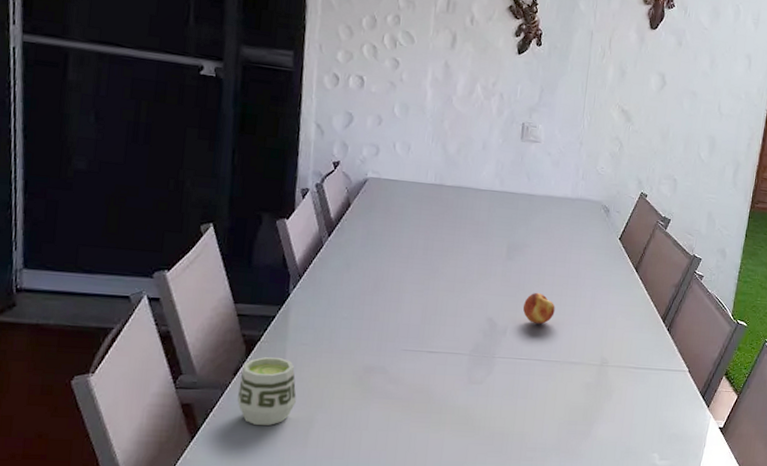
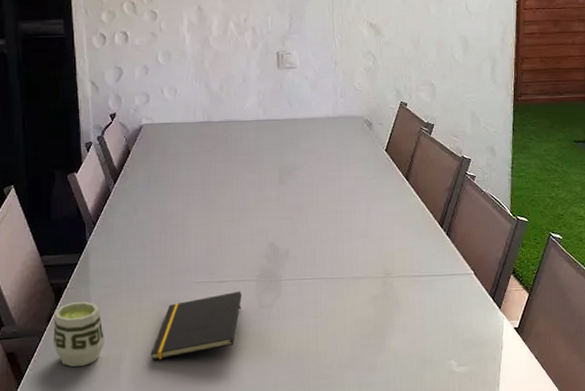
notepad: none [345,363,452,426] -> present [150,291,242,360]
fruit: present [522,292,555,325] -> none [301,212,332,244]

